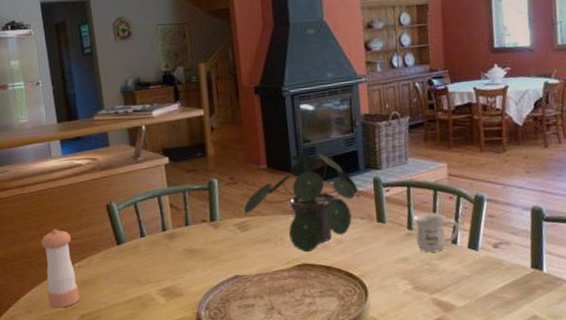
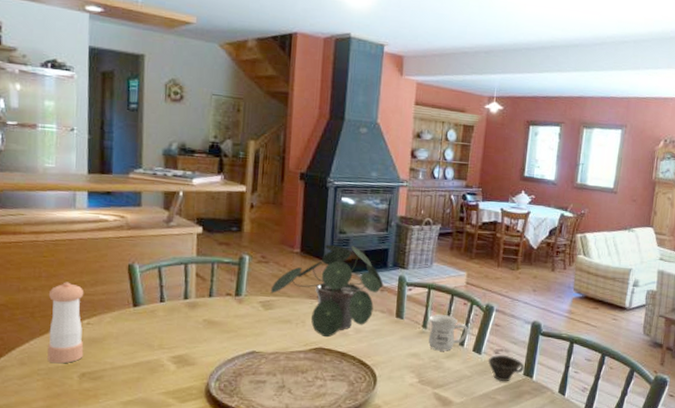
cup: none [487,247,531,279] -> present [487,355,525,382]

